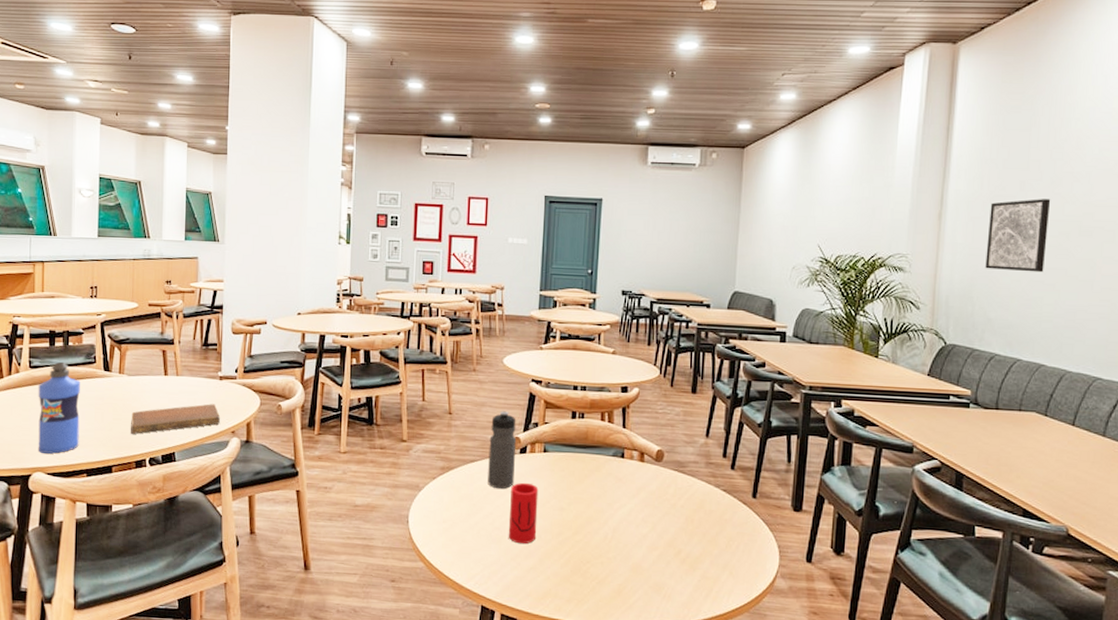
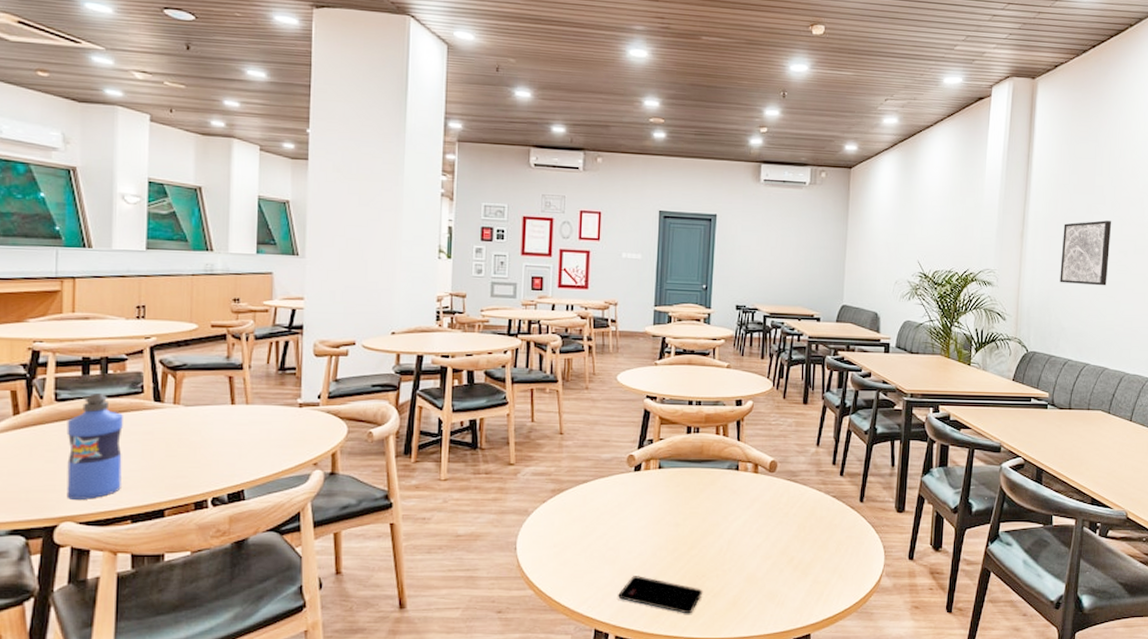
notebook: present [131,404,220,434] -> none [188,434,299,472]
water bottle: present [488,411,517,489] -> none [601,429,631,508]
smartphone: none [504,556,588,599] -> present [618,576,703,614]
cup: present [508,482,539,544] -> none [622,500,654,563]

